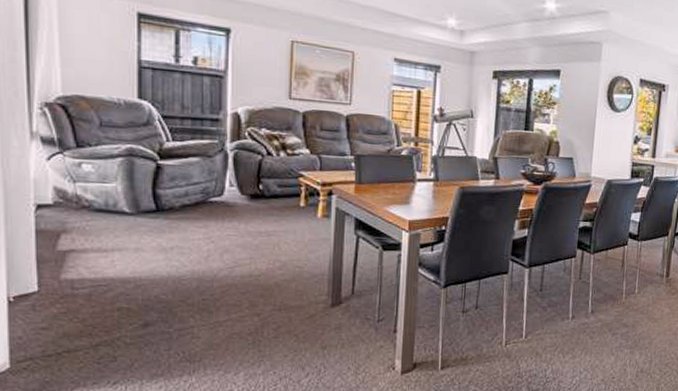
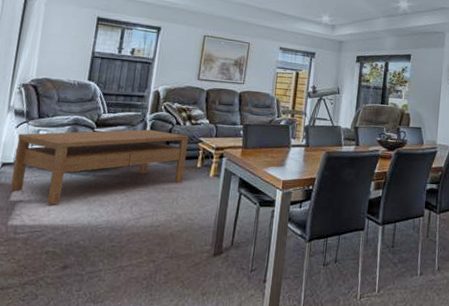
coffee table: none [52,161,285,254] -> present [10,129,189,205]

